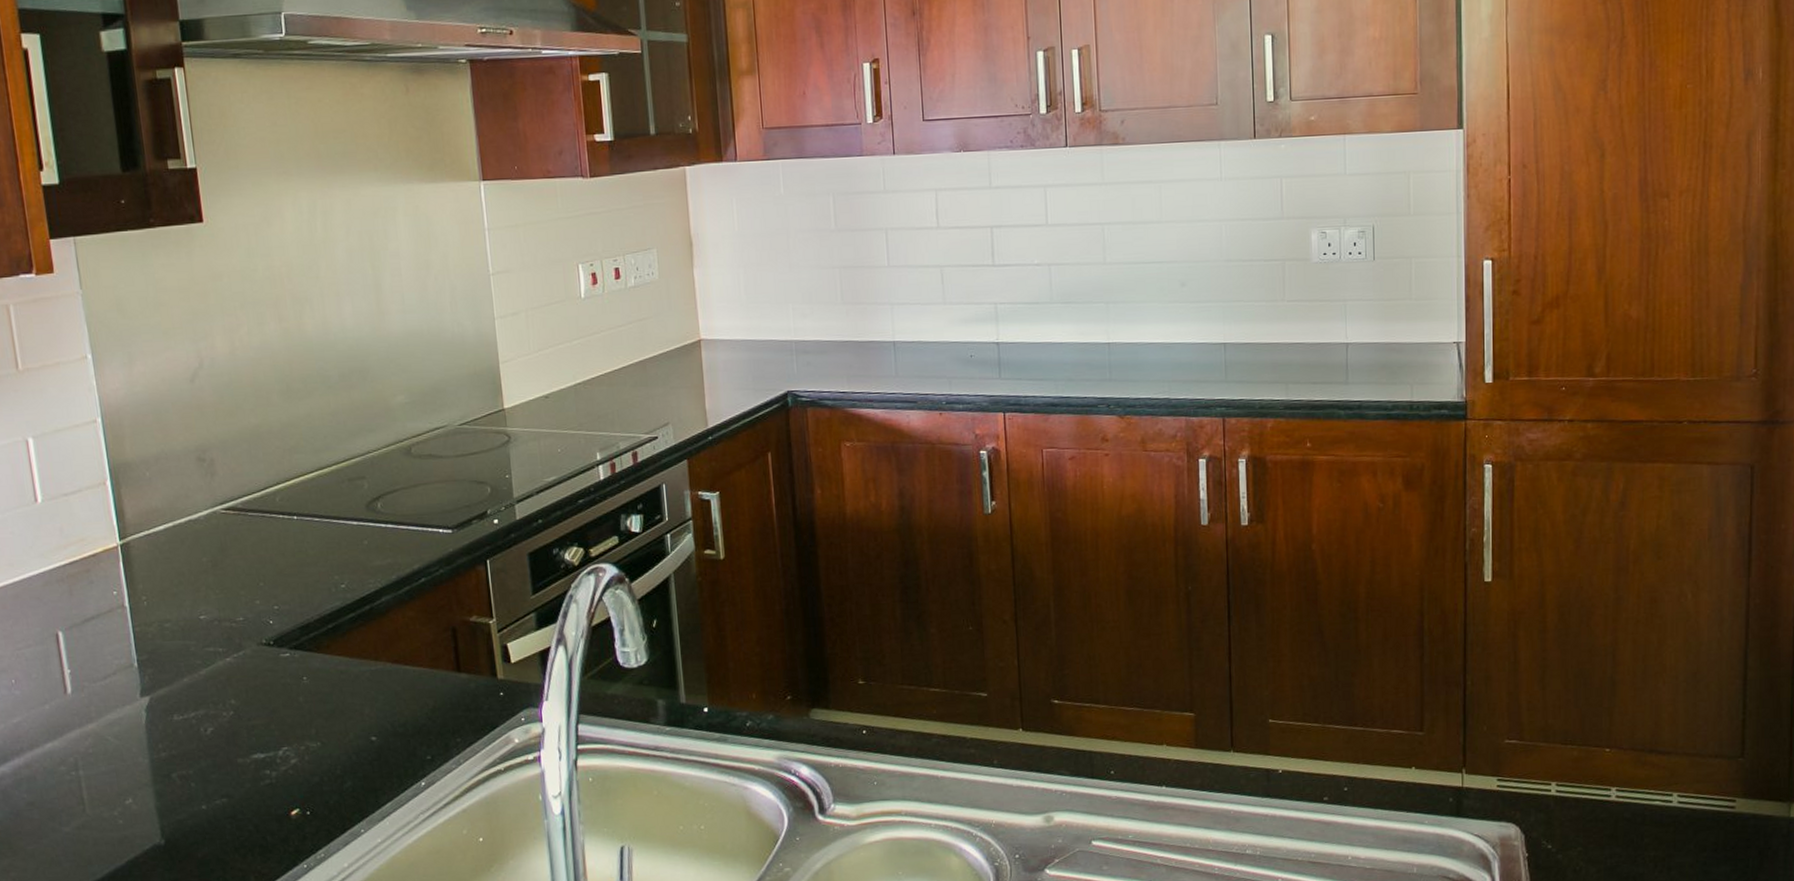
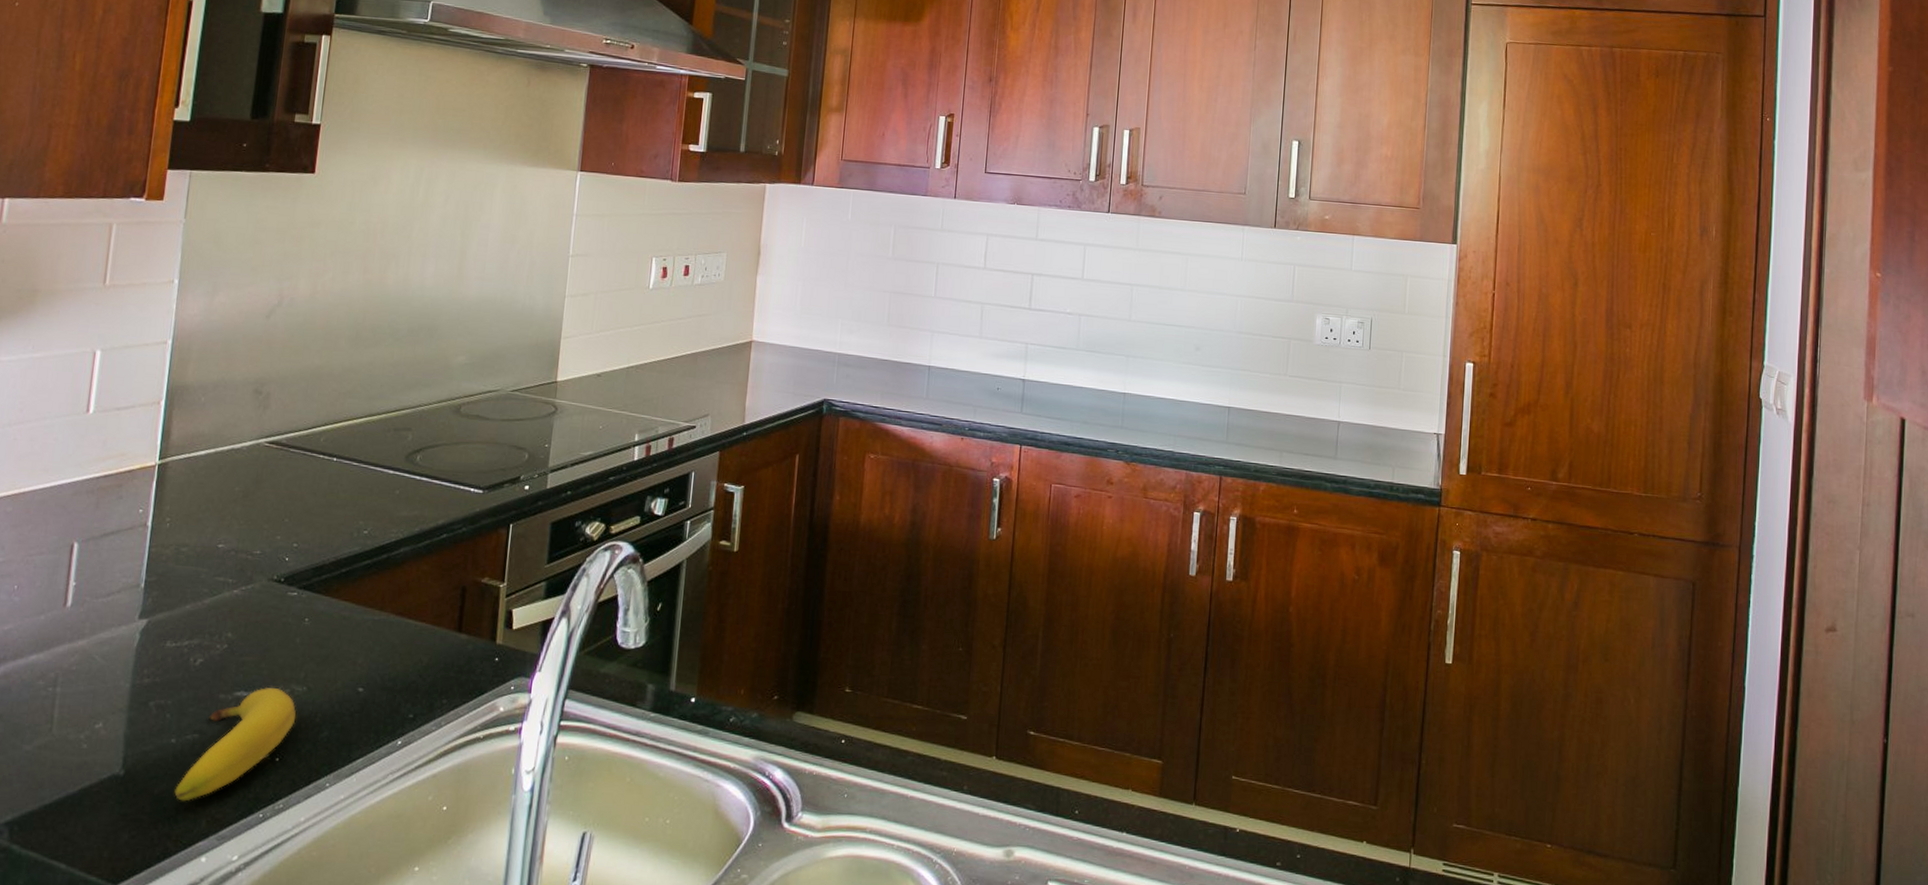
fruit: none [217,747,317,862] -> present [174,688,296,801]

